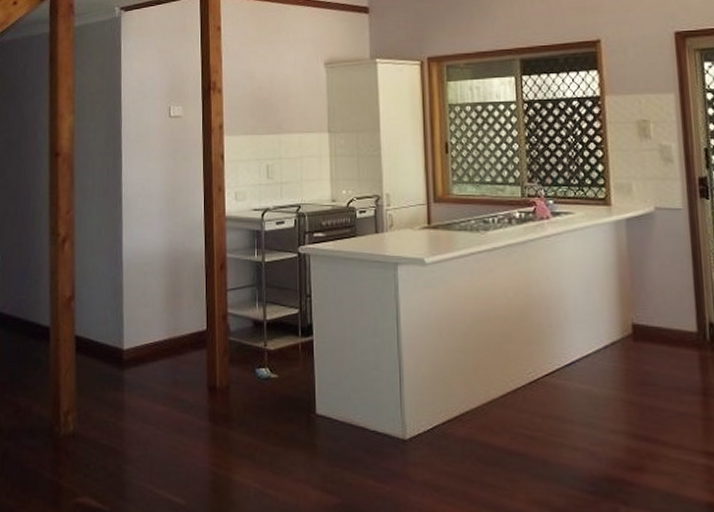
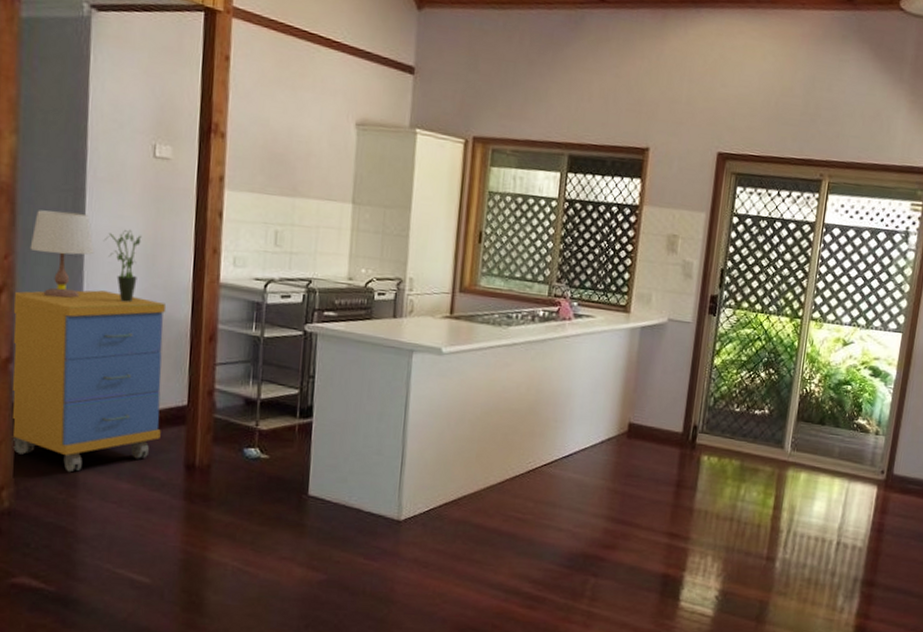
storage cabinet: none [74,233,187,397] -> present [12,290,166,473]
table lamp: none [84,170,130,242] -> present [29,210,94,298]
potted plant: none [136,179,164,241] -> present [103,229,142,303]

